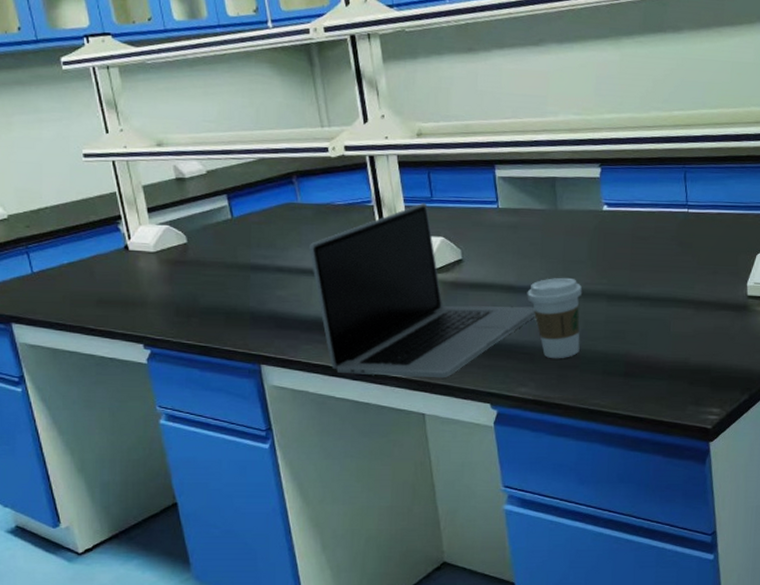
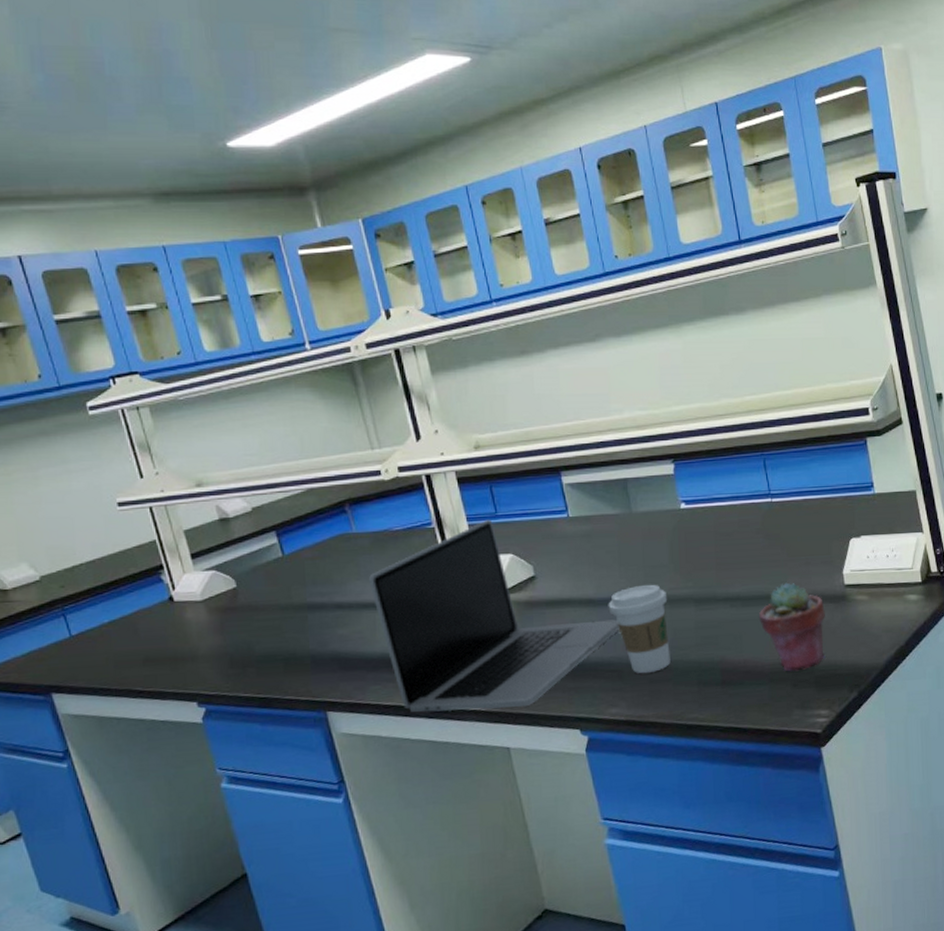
potted succulent: none [665,288,728,371] -> present [759,582,826,672]

